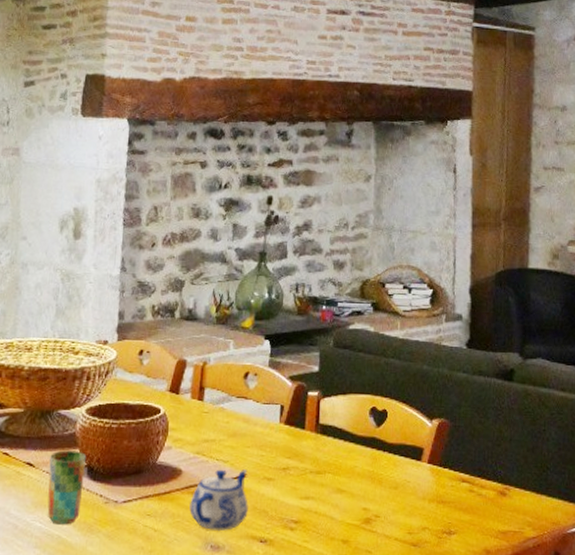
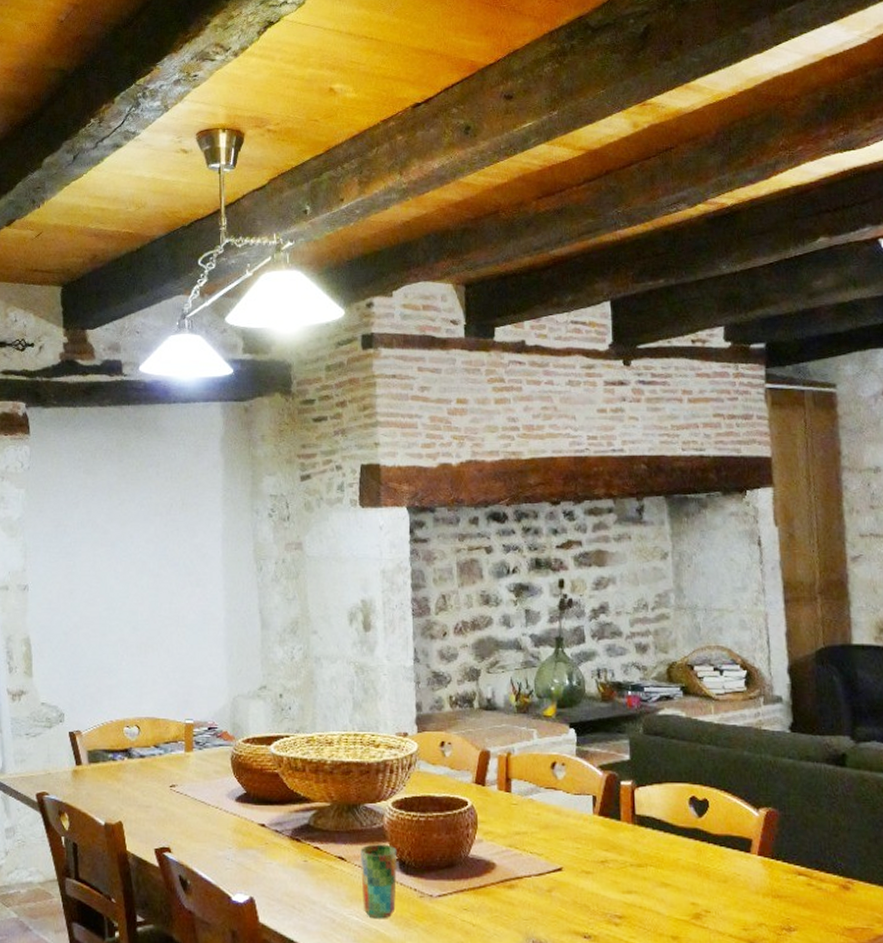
teapot: present [189,469,248,532] -> none [507,862,568,927]

